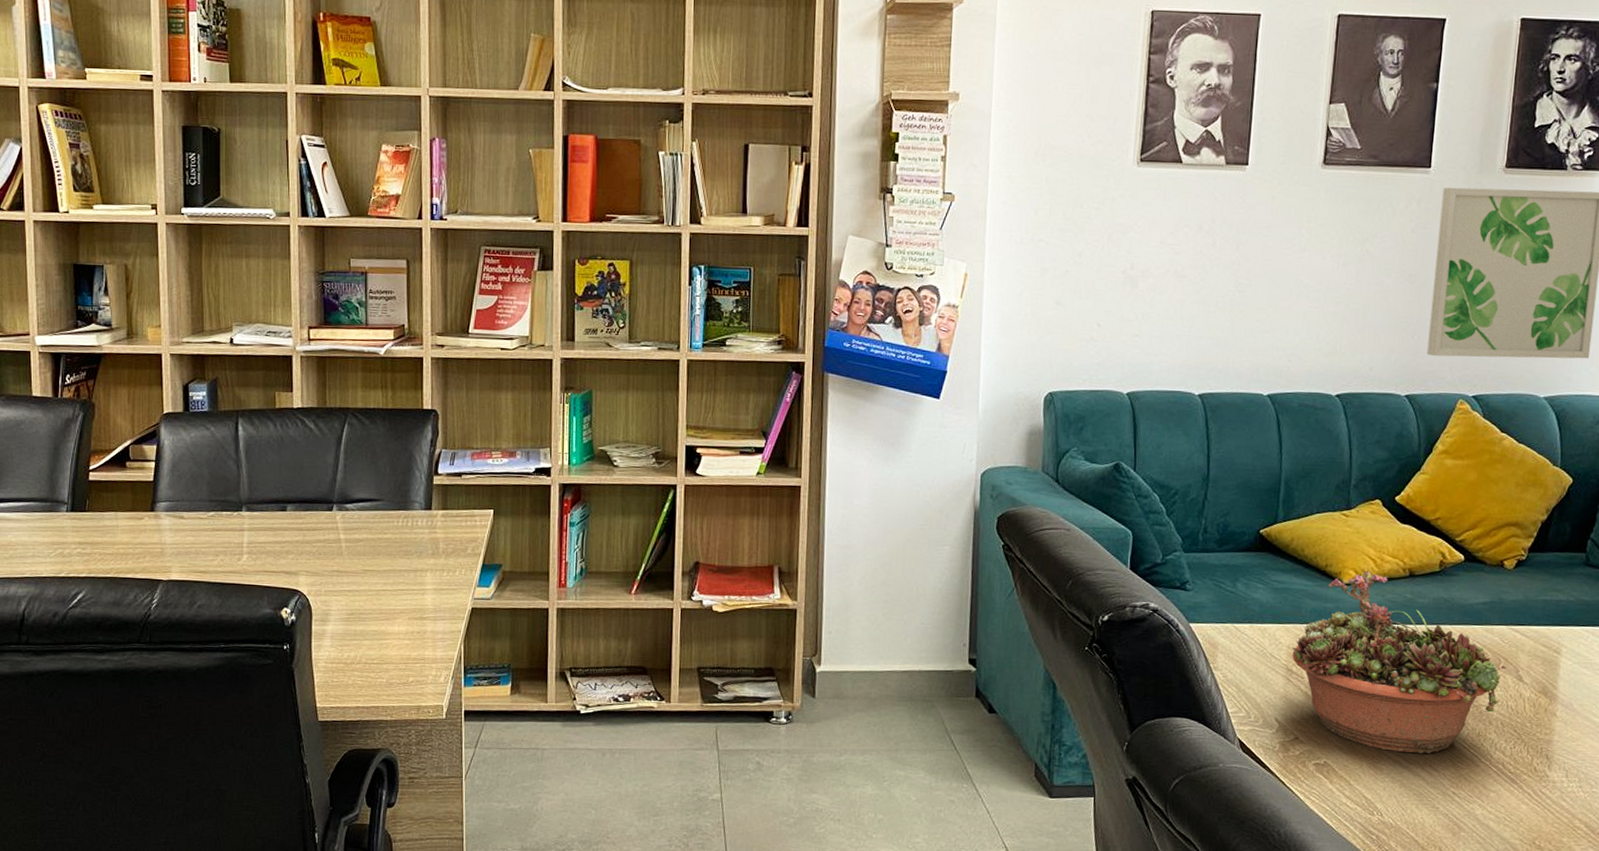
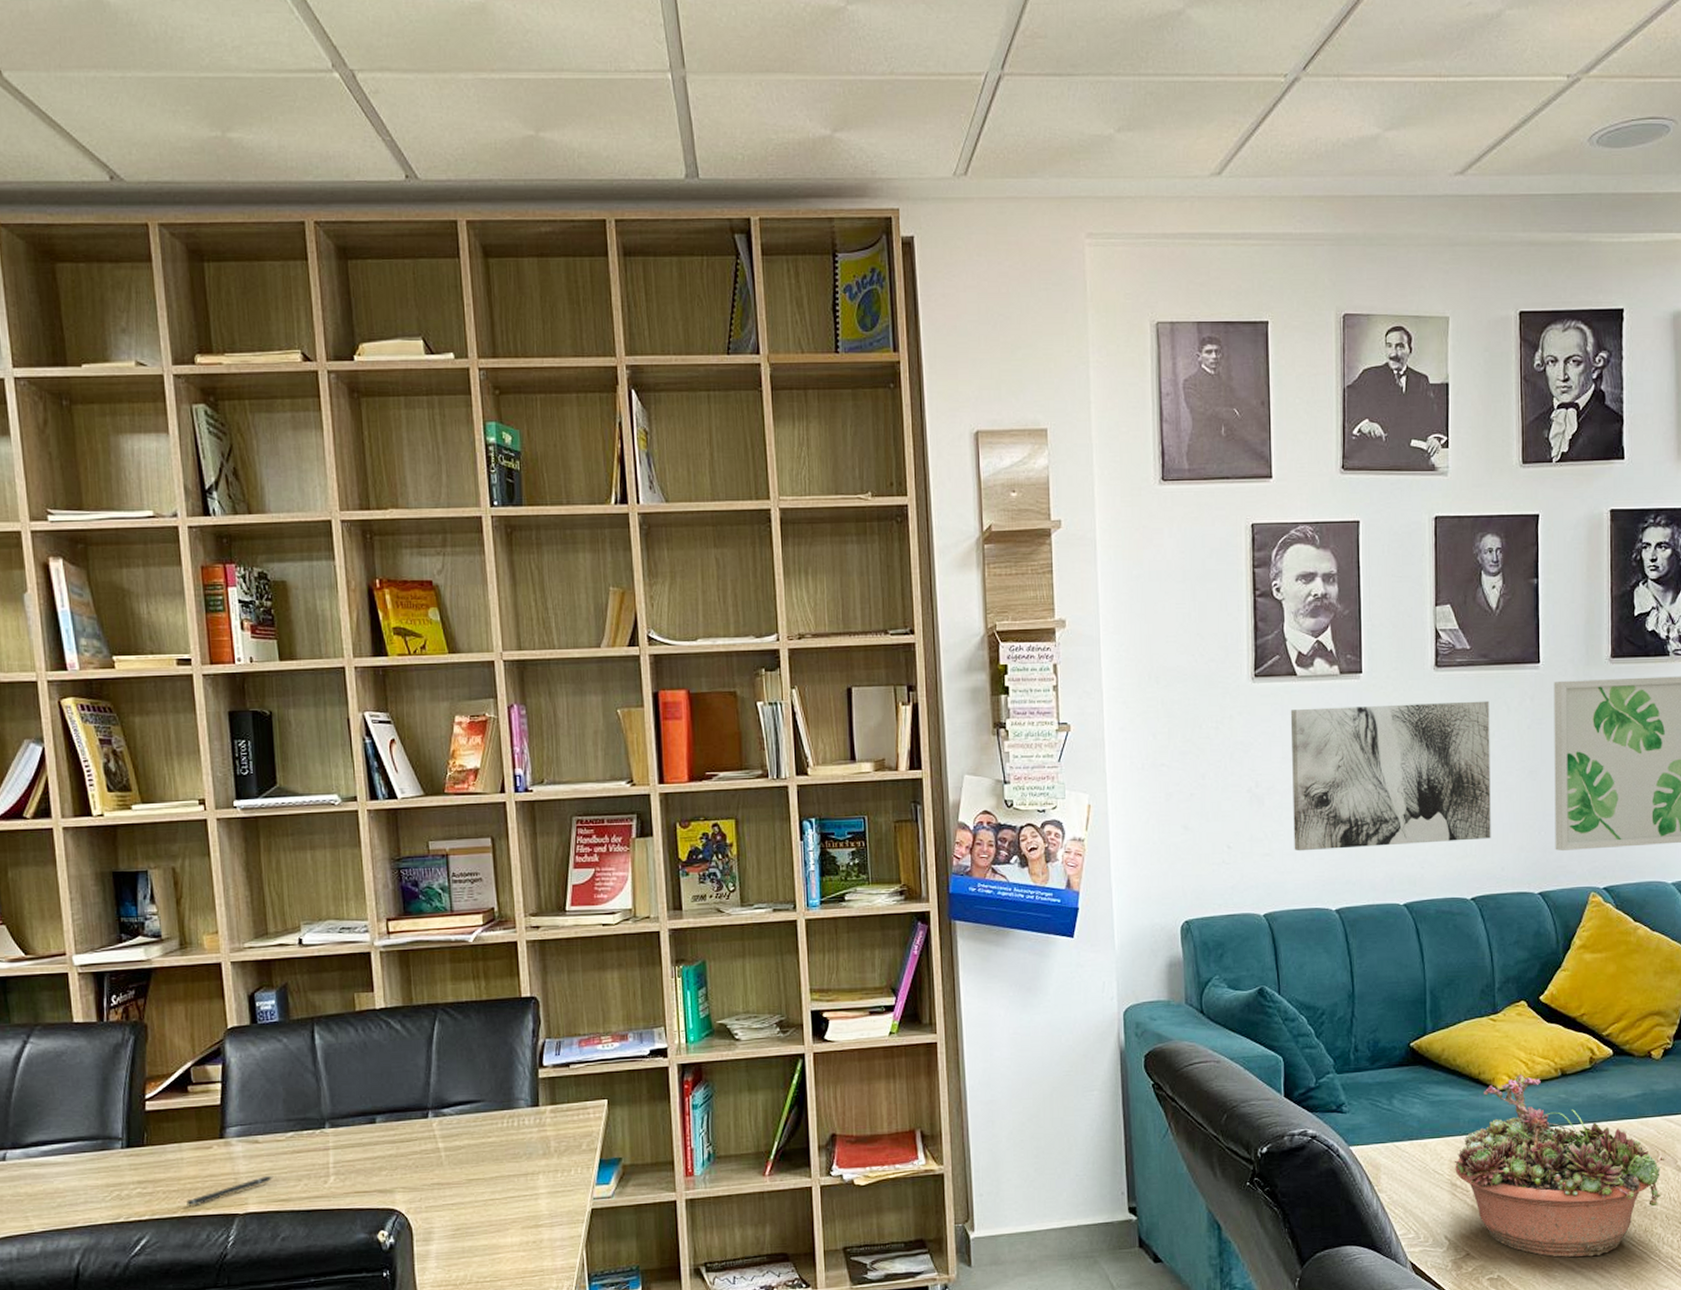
pen: none [119,549,195,569] -> present [186,1176,274,1206]
wall art: none [1163,196,1375,338] -> present [1290,701,1491,851]

